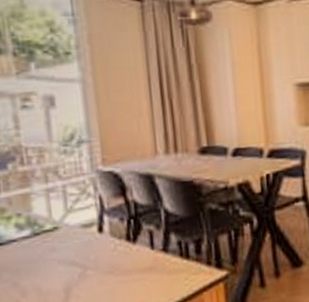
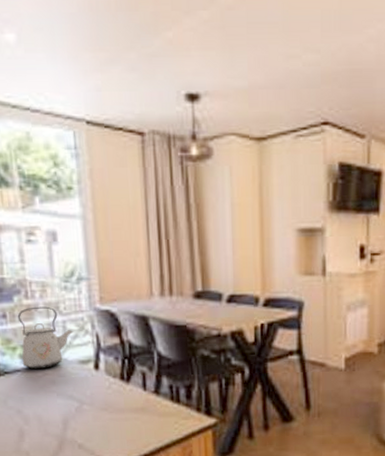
kettle: none [12,172,75,238] -> present [17,306,74,369]

